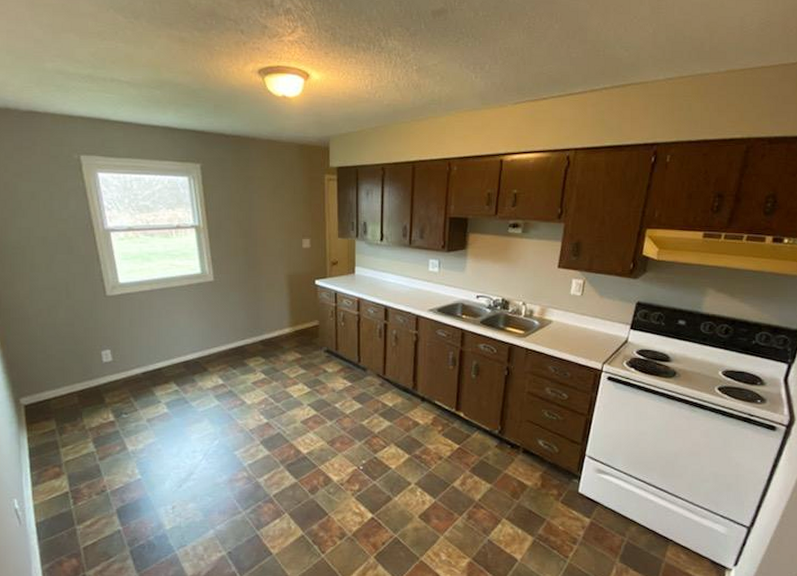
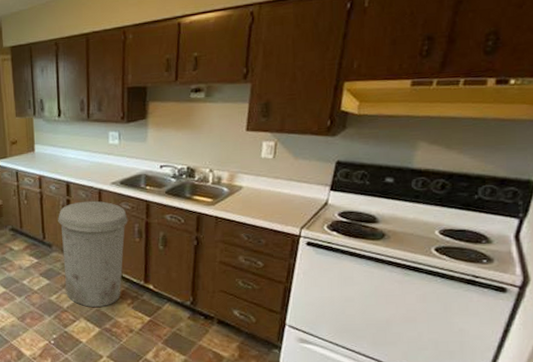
trash can: none [374,326,443,433] -> present [58,200,128,307]

